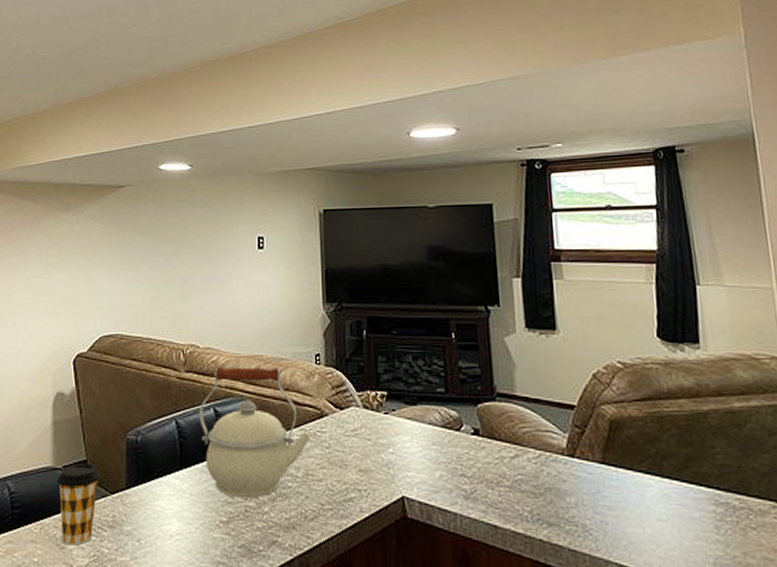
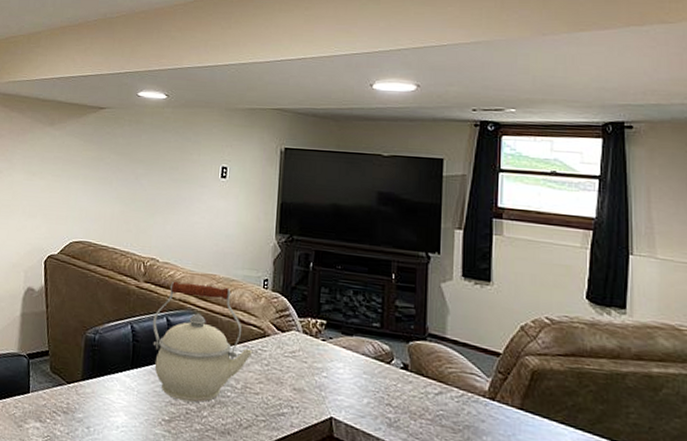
coffee cup: present [57,463,101,546] -> none [20,352,60,426]

